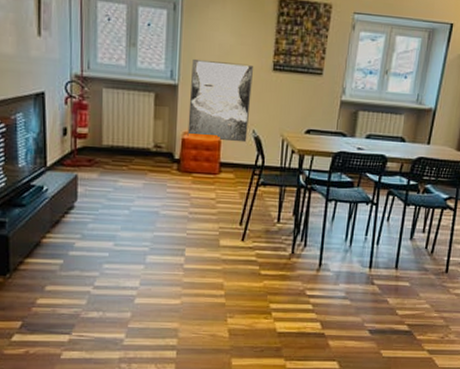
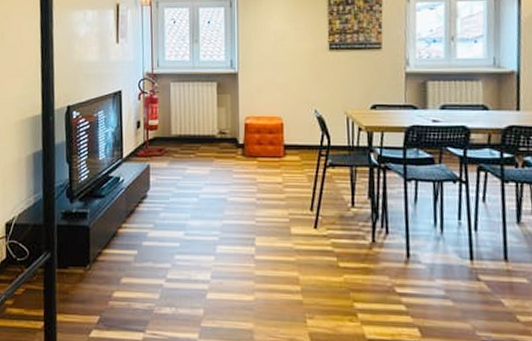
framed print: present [187,58,254,143] -> none [249,47,310,123]

